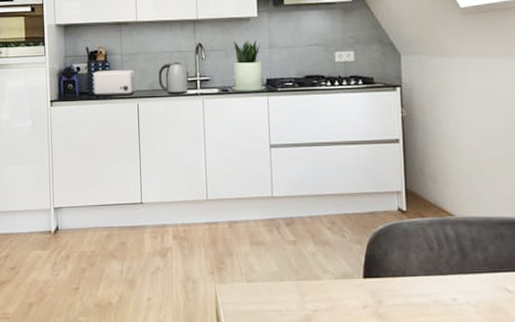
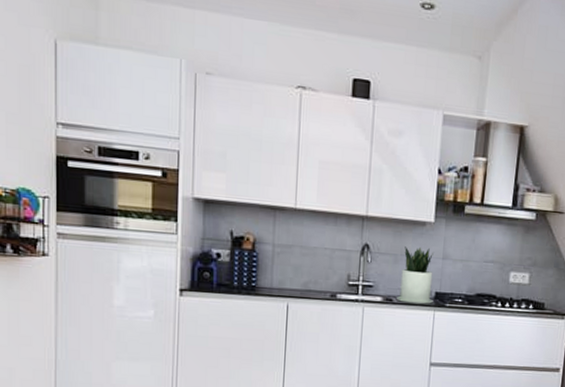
toaster: present [92,69,136,97] -> none [235,260,289,294]
kettle: present [158,61,188,96] -> none [314,261,349,300]

